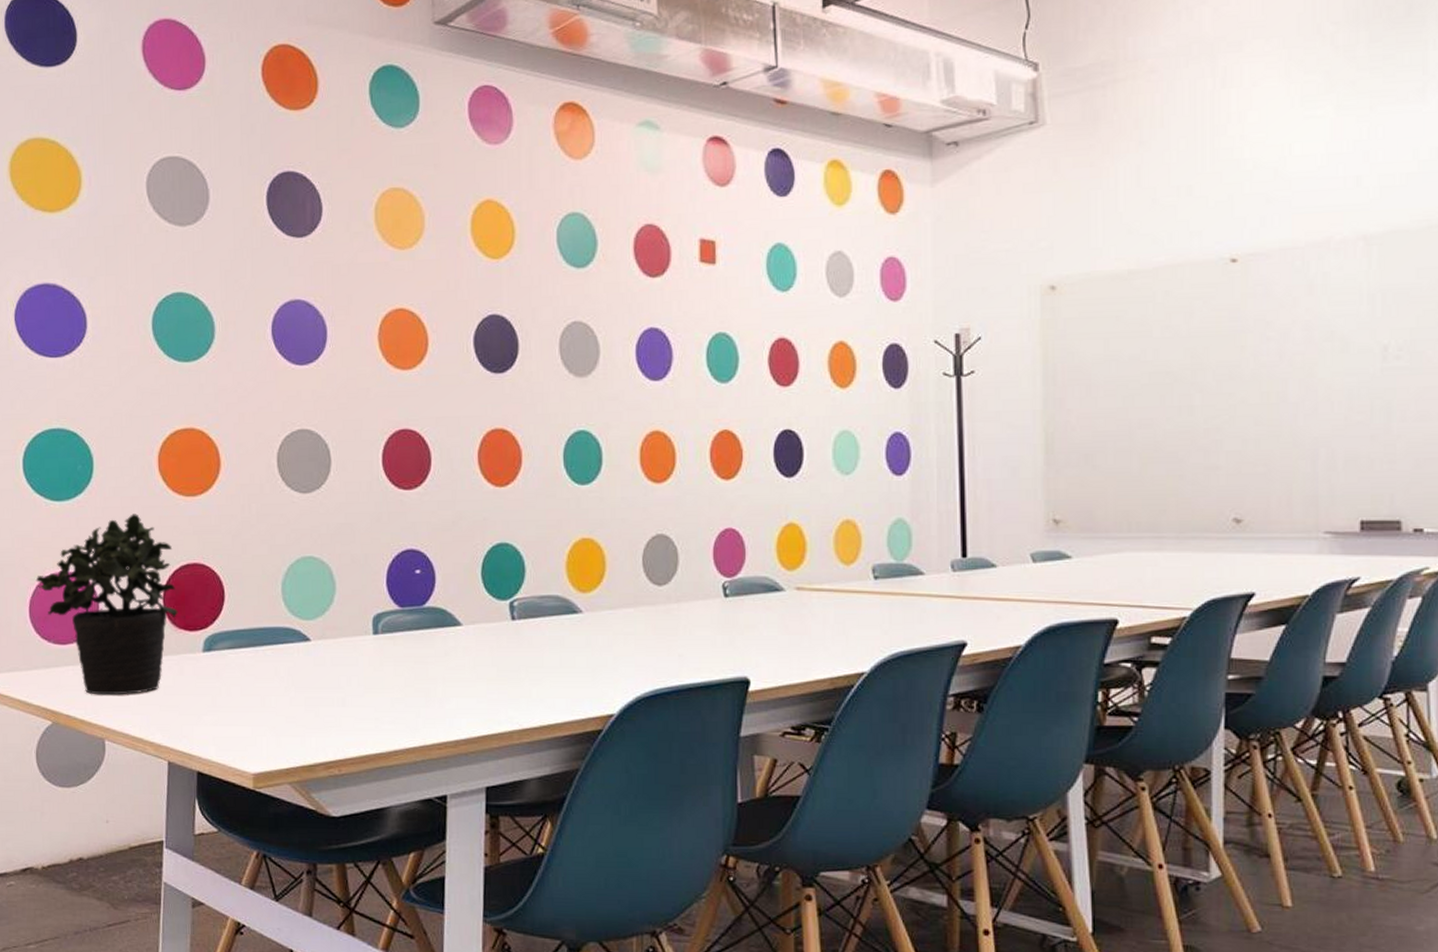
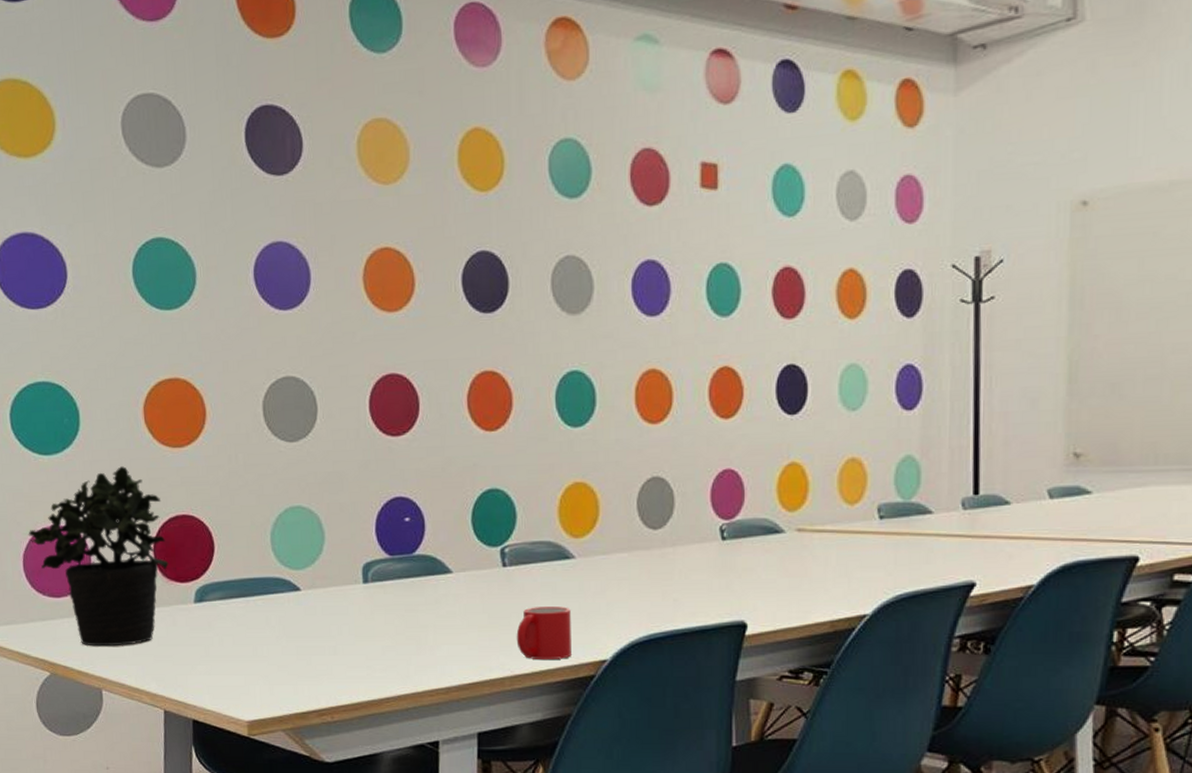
mug: none [524,660,579,714] -> present [516,607,572,661]

